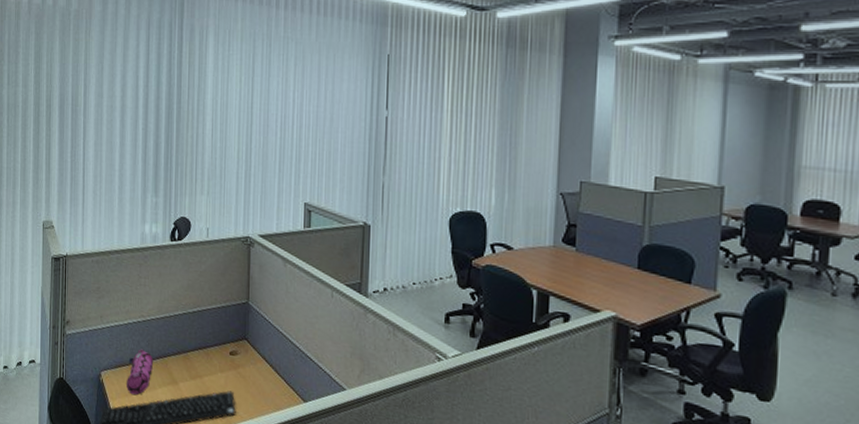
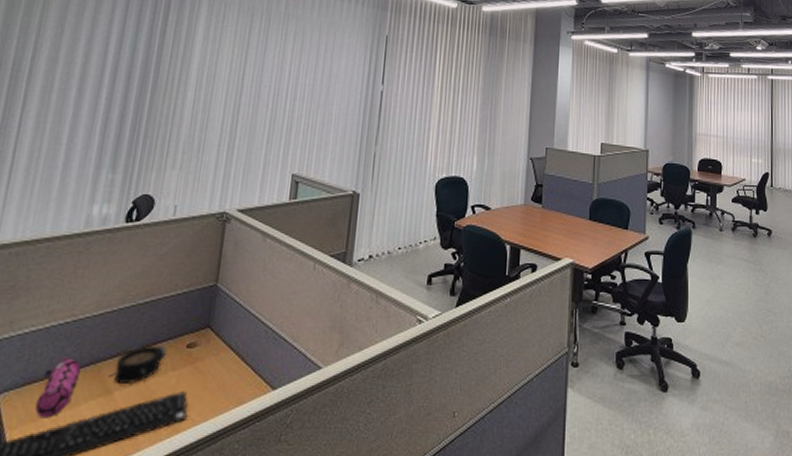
alarm clock: none [174,348,215,378] -> present [108,345,168,384]

